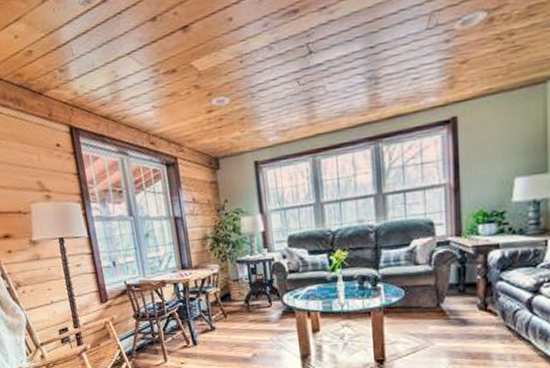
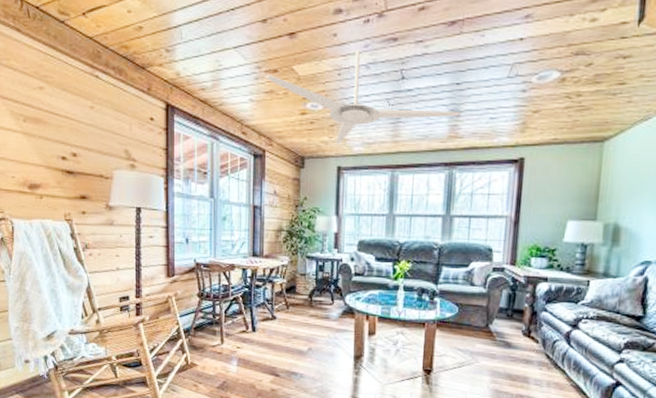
ceiling fan: none [165,30,379,138] -> present [266,49,460,144]

